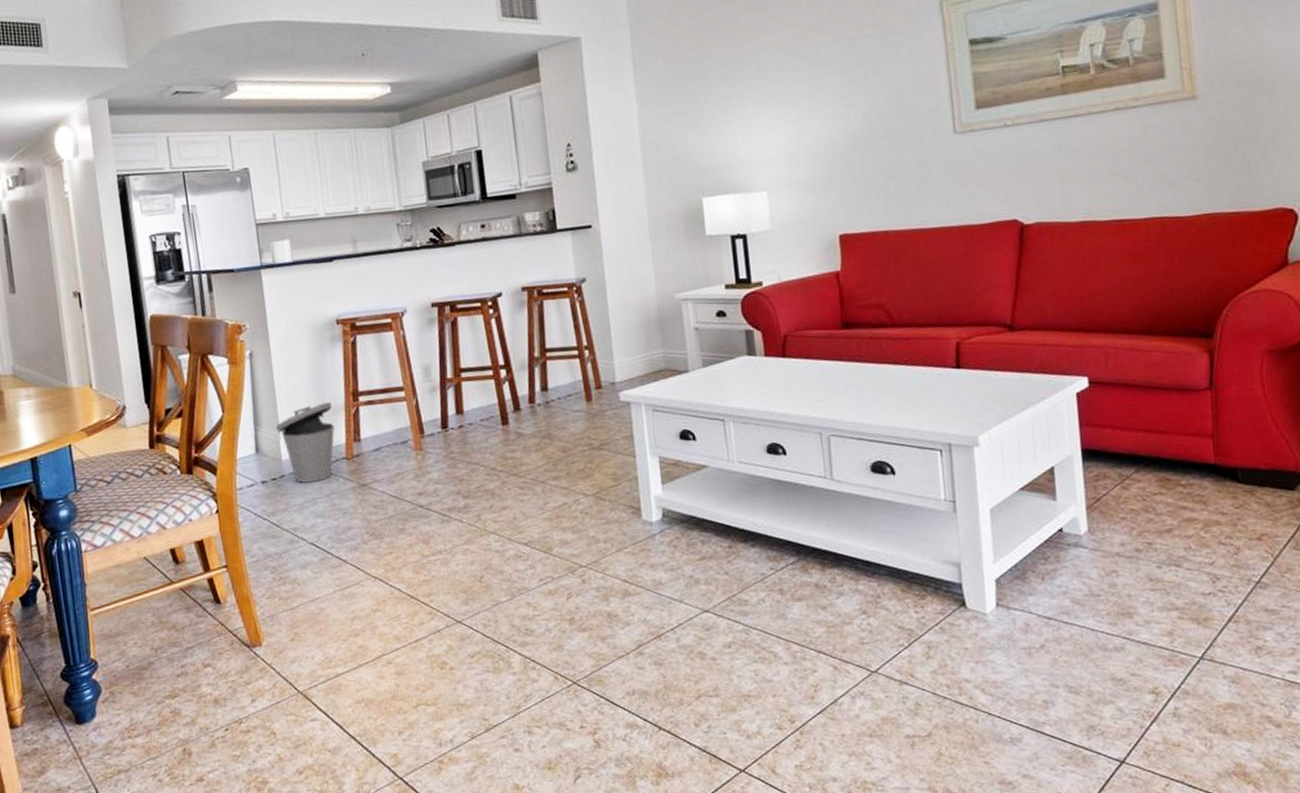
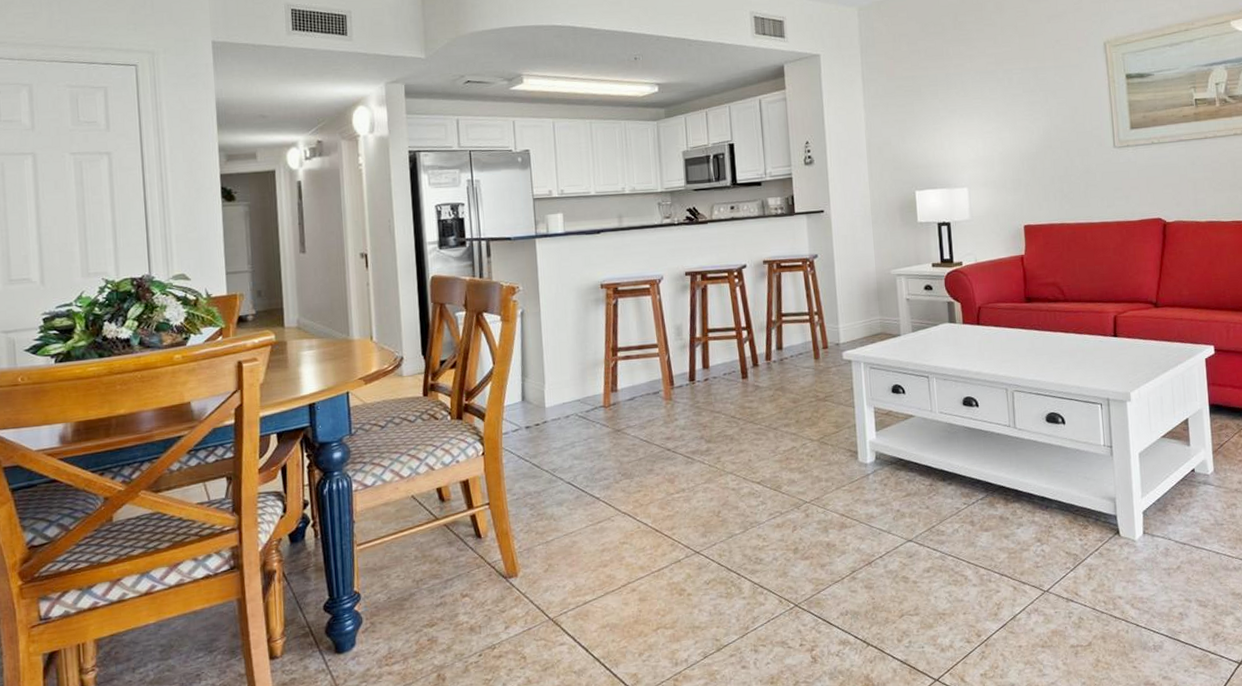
trash can: present [275,402,335,483] -> none [541,357,595,428]

